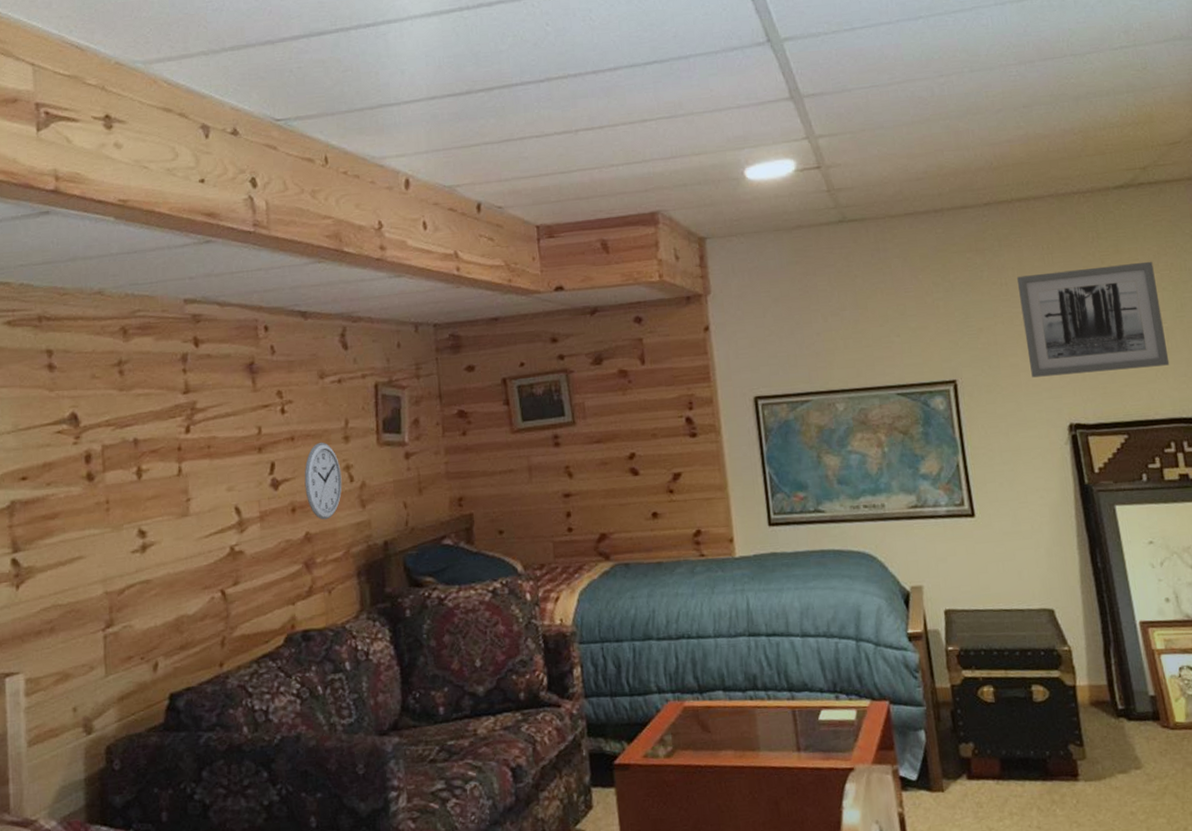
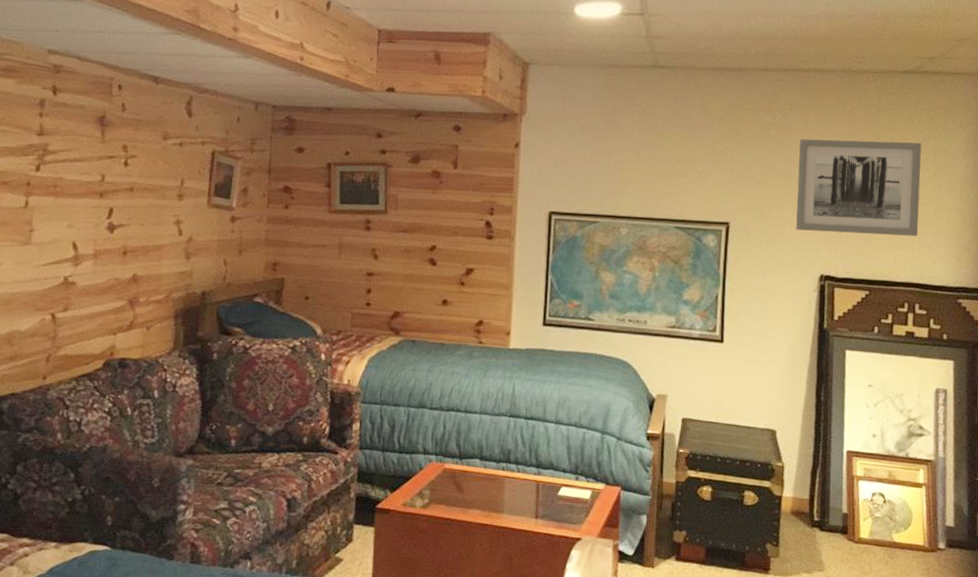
wall clock: present [304,442,342,520] -> none [137,196,172,266]

